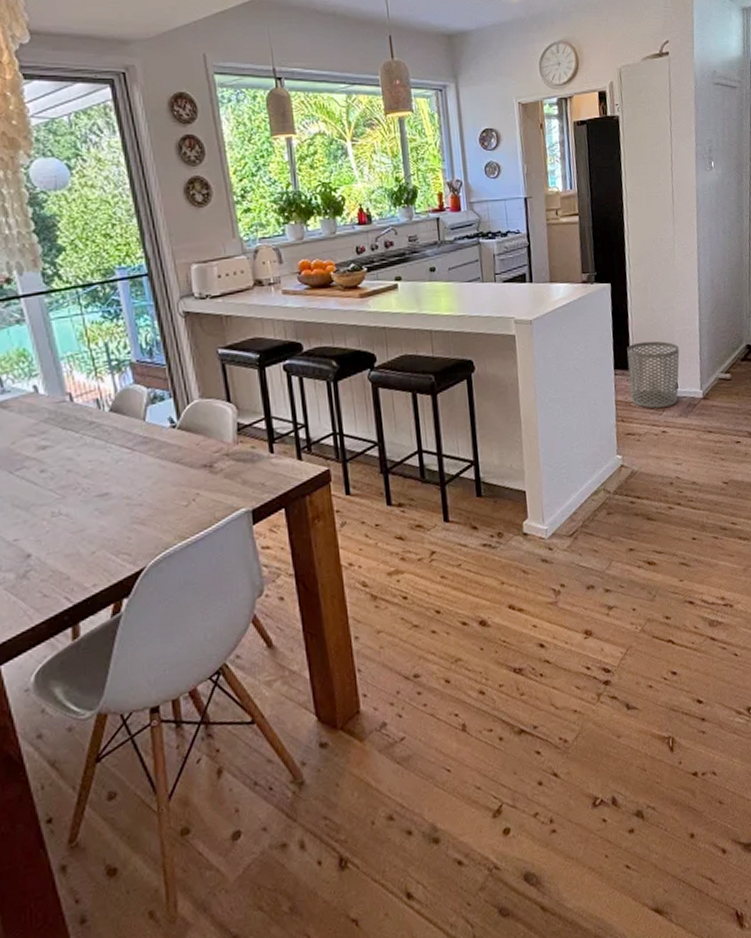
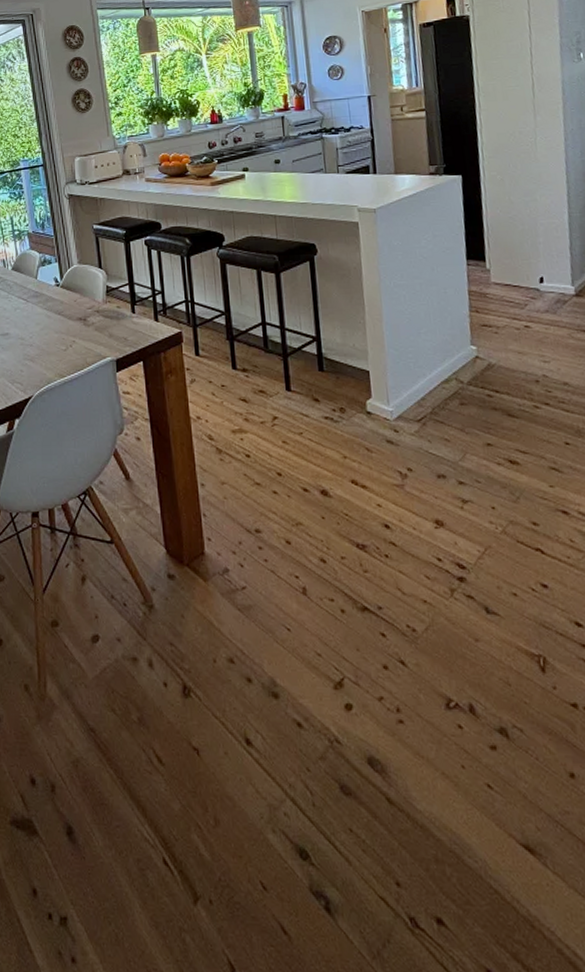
waste bin: present [627,341,680,409] -> none [481,233,545,301]

